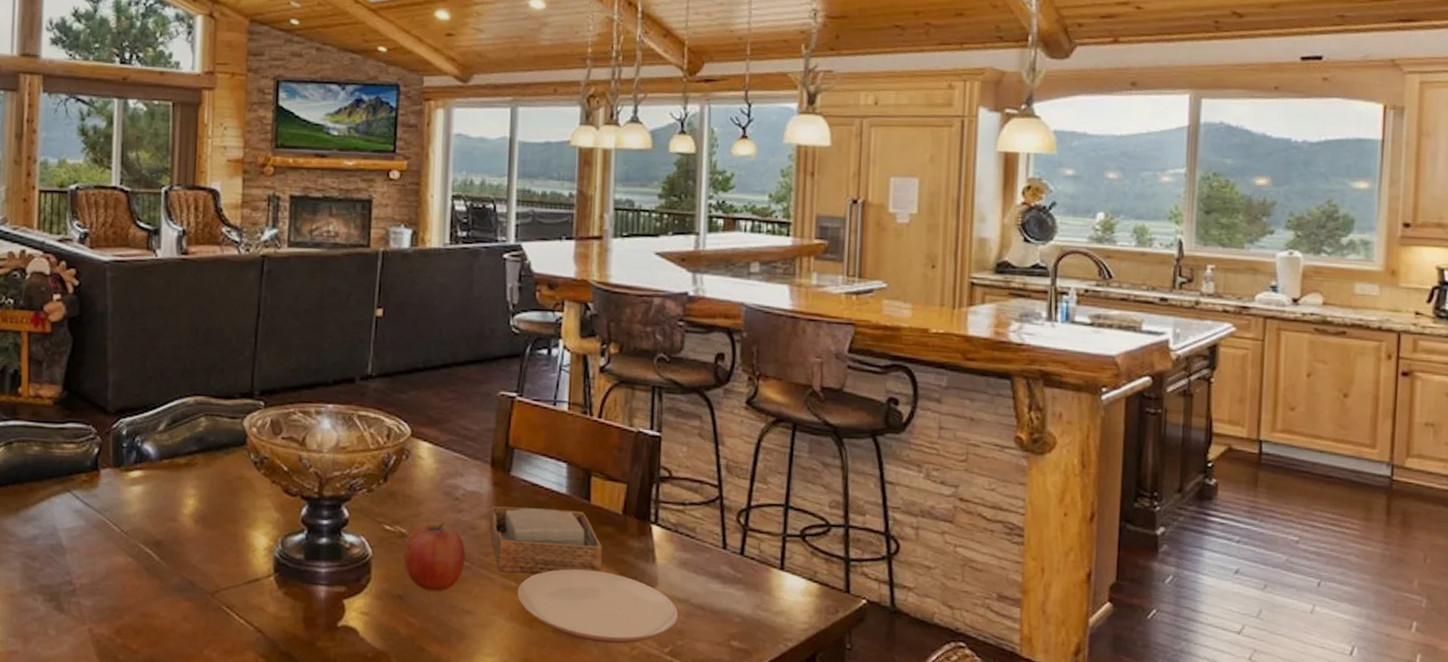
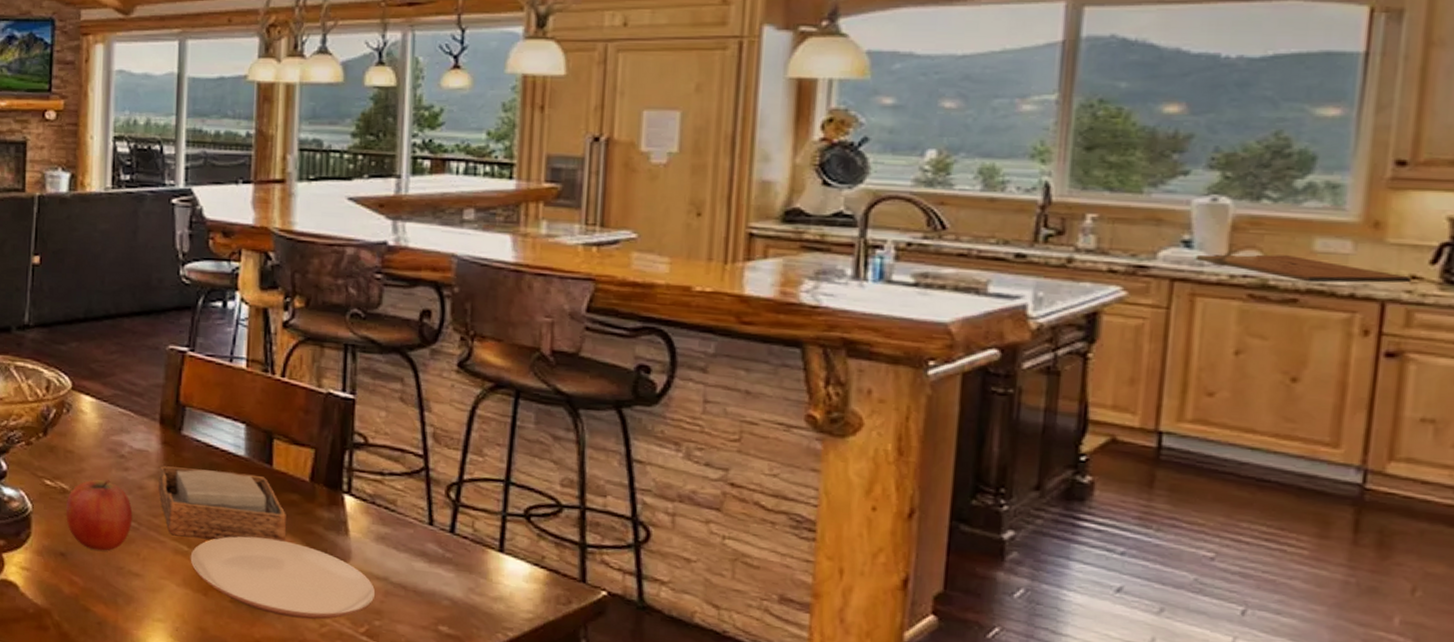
cutting board: none [1280,297,1415,319] -> present [1195,254,1411,283]

